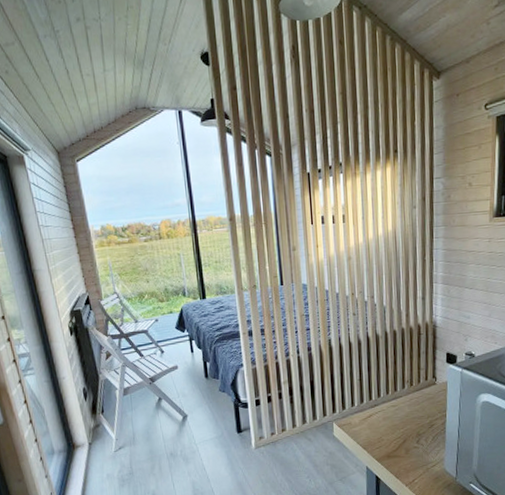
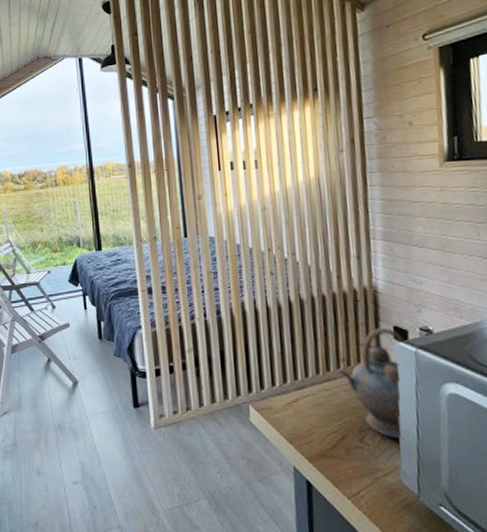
teapot: none [403,355,455,439] -> present [338,328,407,440]

